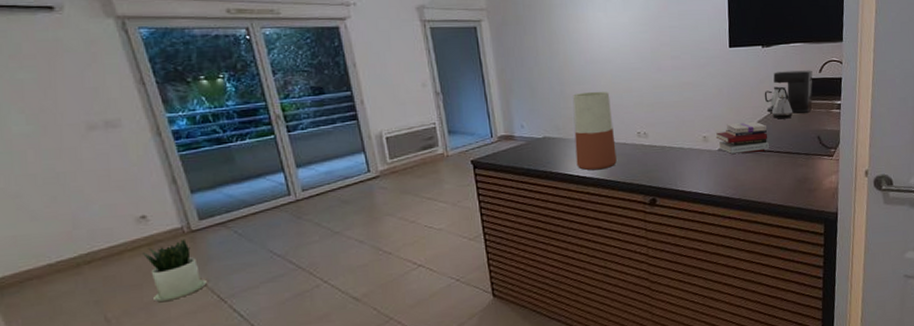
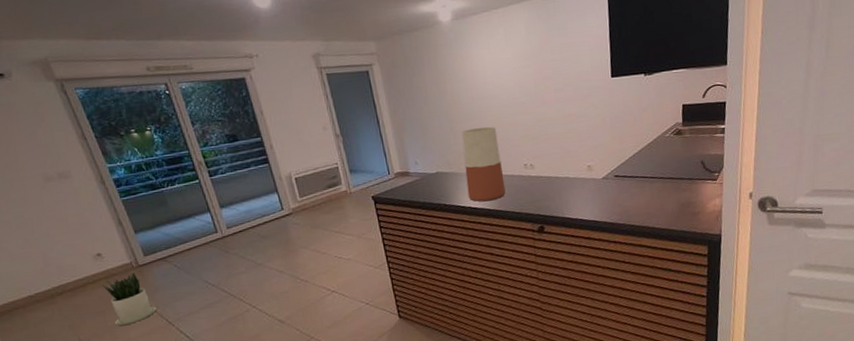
books: present [716,122,770,154] -> none [600,149,653,182]
coffee maker: present [764,70,813,114] -> none [647,95,697,140]
kettle: present [771,86,793,119] -> none [654,113,677,146]

